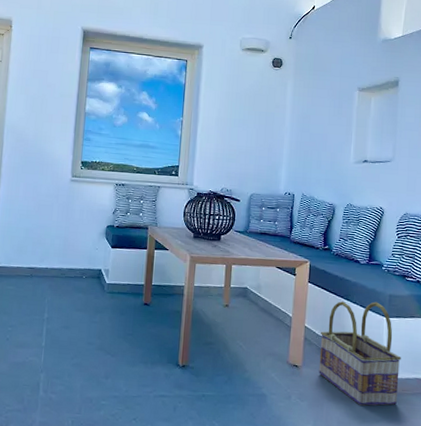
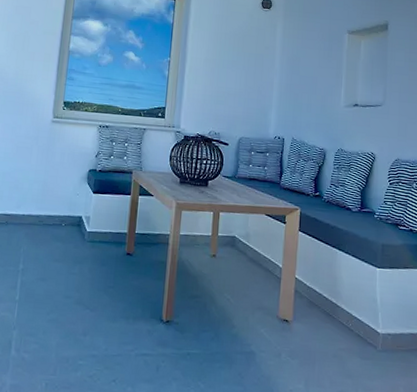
basket: present [319,301,401,406] -> none [310,251,395,364]

